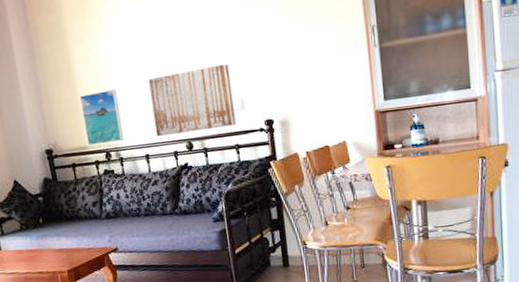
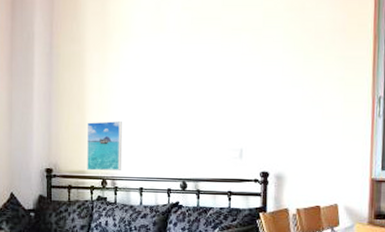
wall art: present [148,63,236,137] -> none [153,112,234,173]

